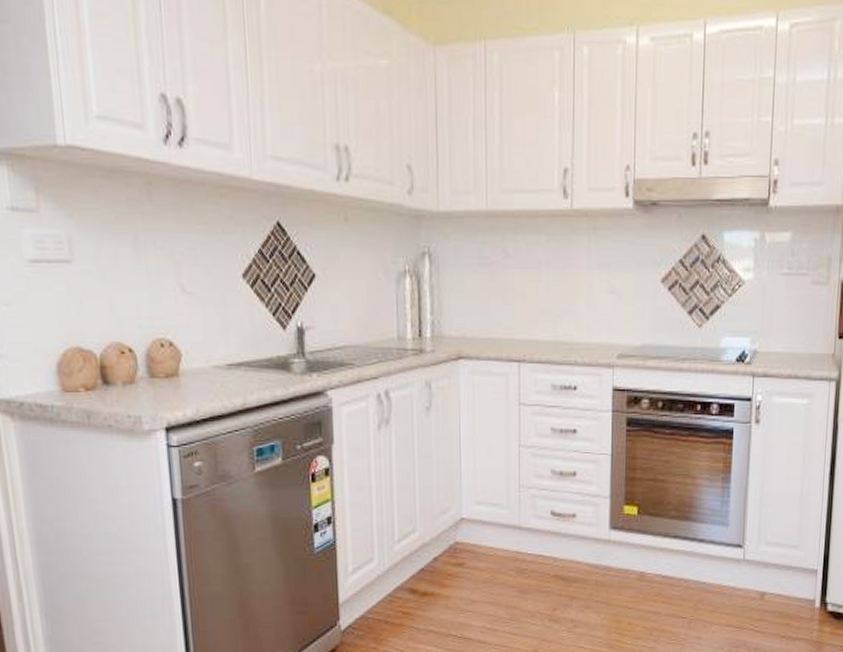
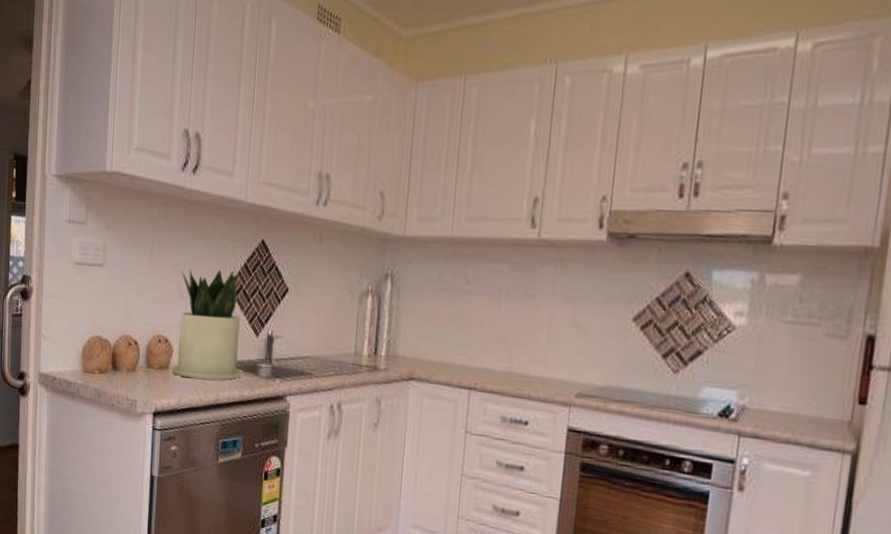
planter: none [180,257,273,384] -> present [170,268,243,381]

